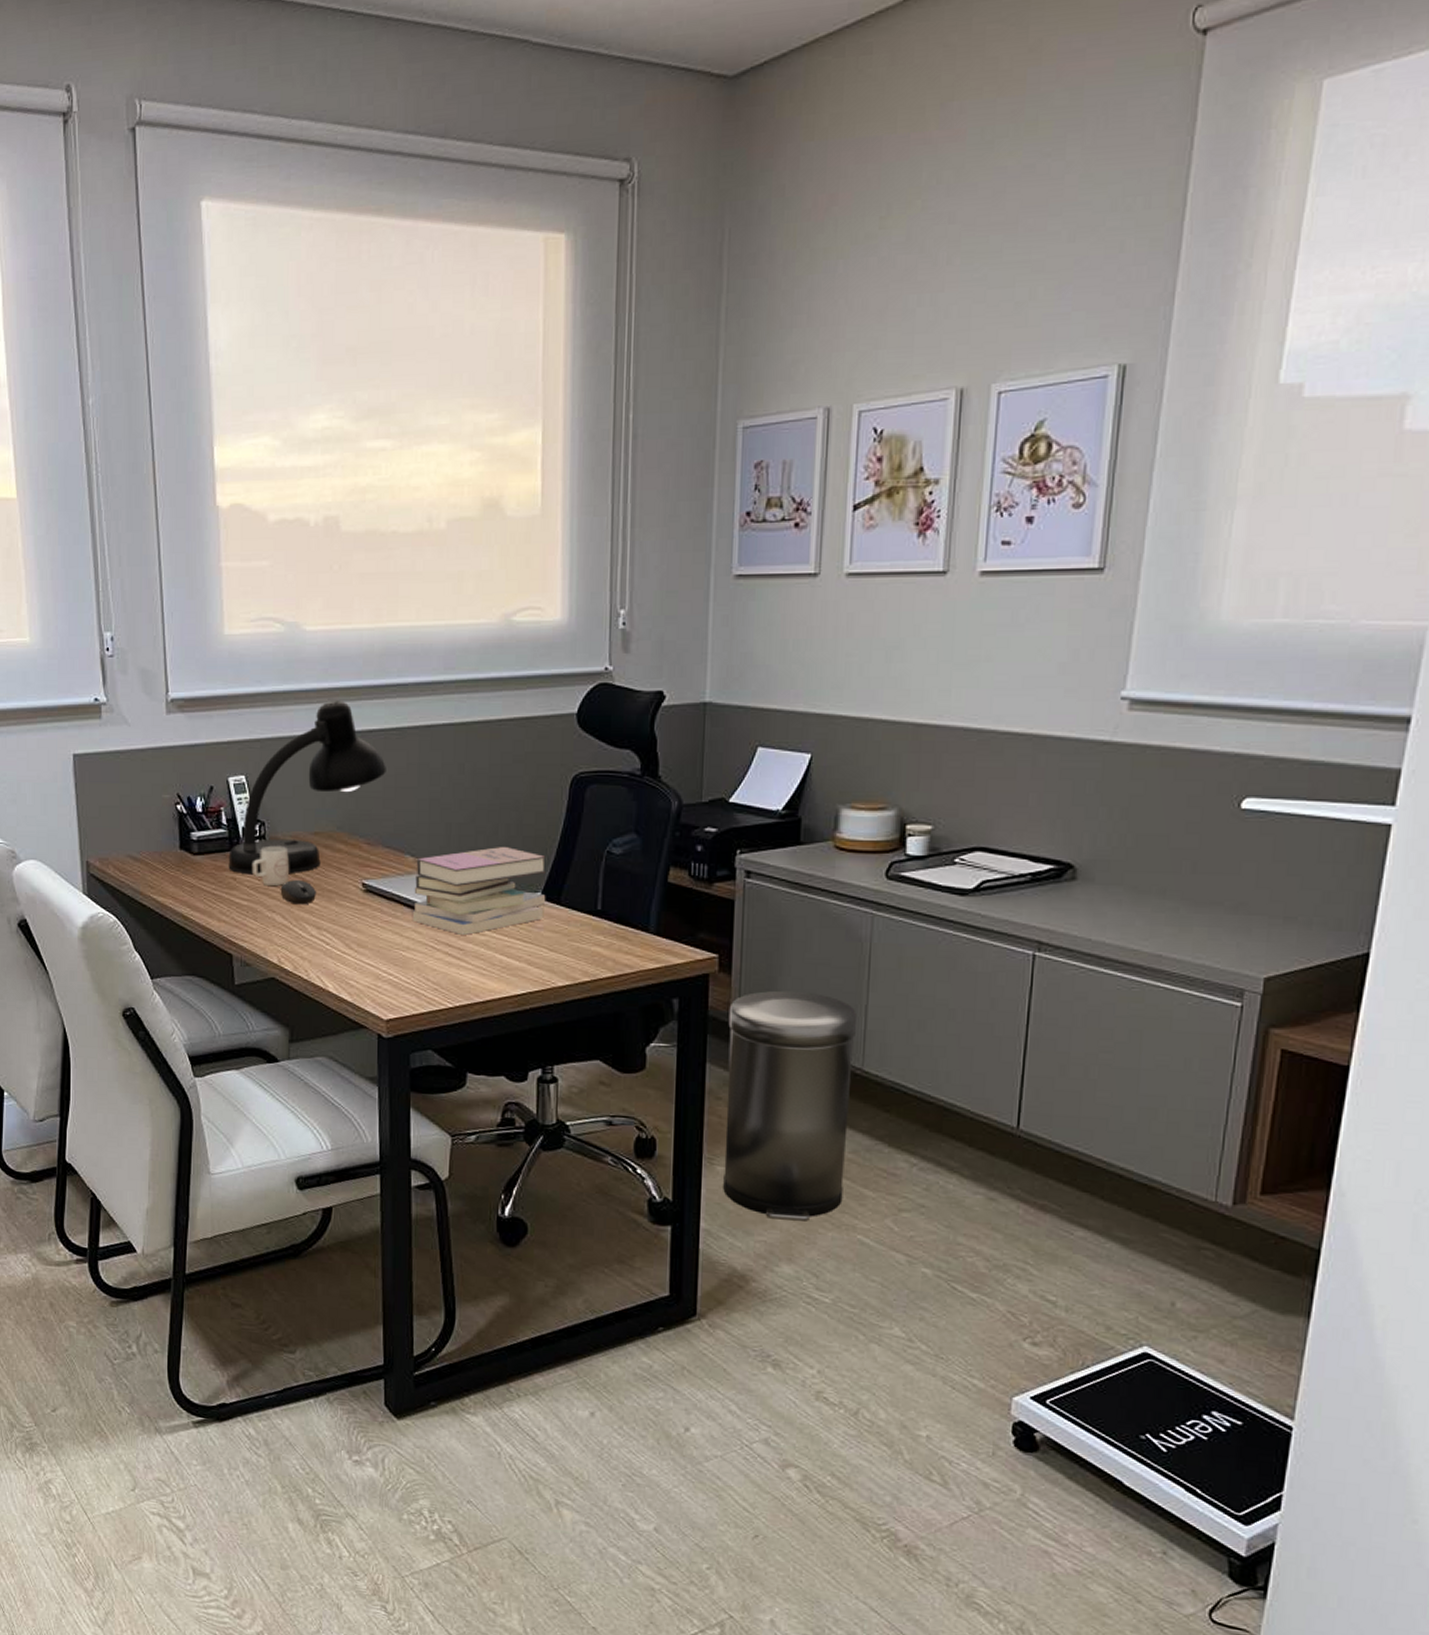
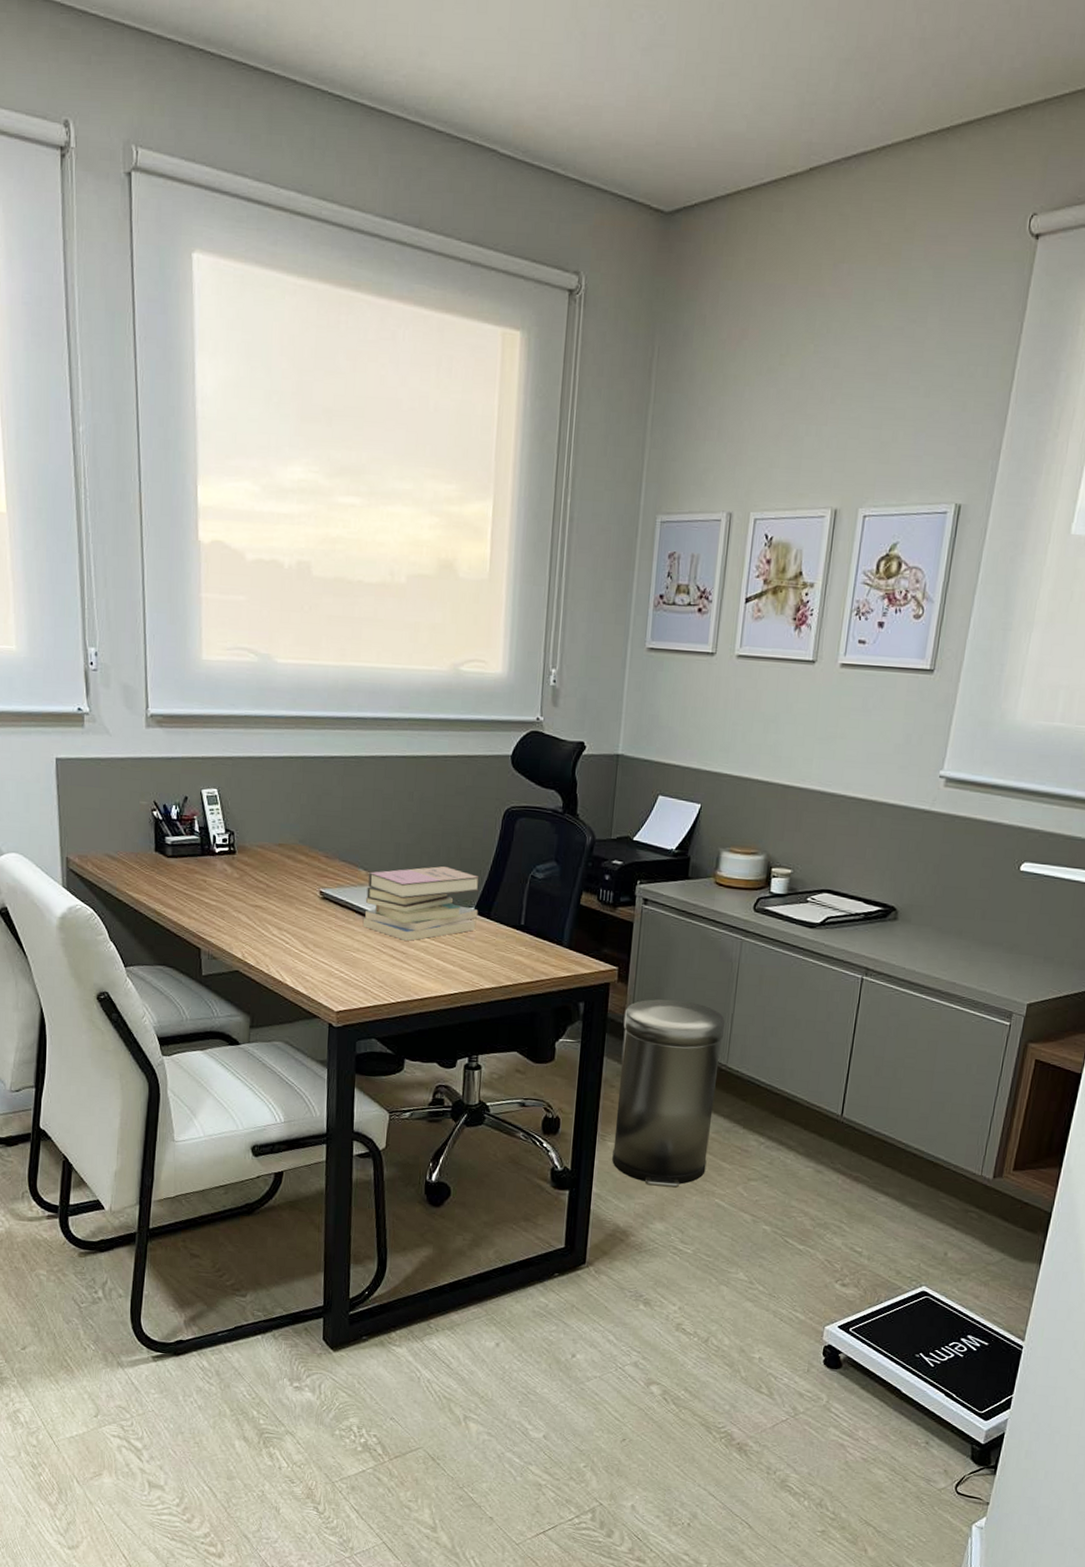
desk lamp: present [228,701,386,875] -> none [199,727,345,879]
mug: present [253,847,289,886] -> none [222,854,255,890]
computer mouse: present [280,880,317,905] -> none [246,885,280,908]

